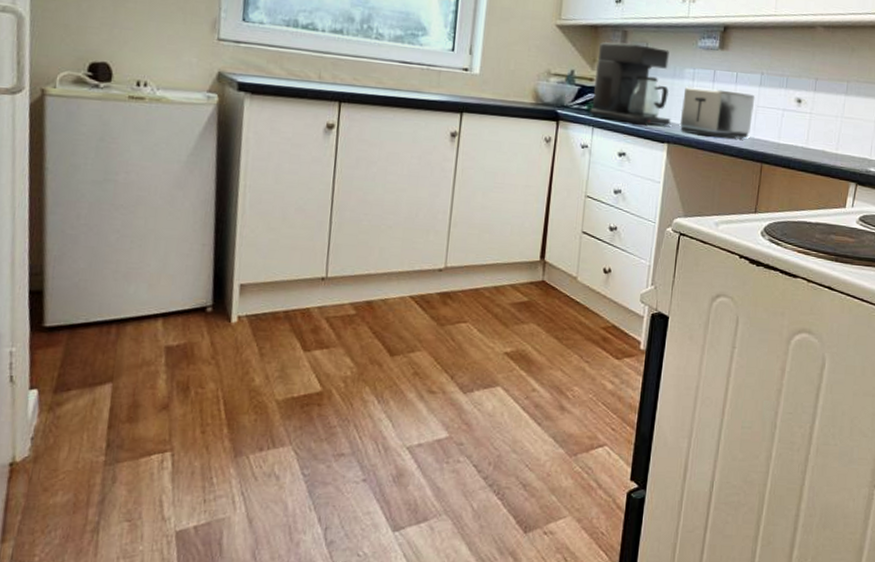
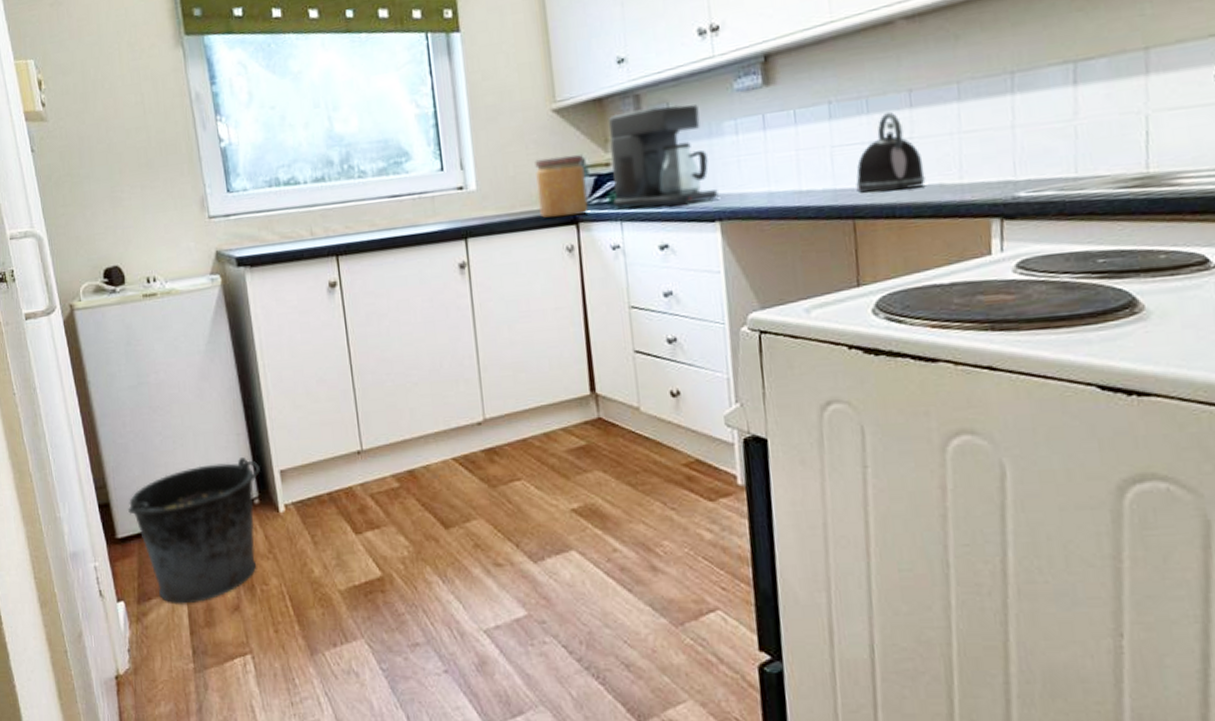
bucket: none [64,266,220,398] -> present [128,456,260,605]
jar: none [529,62,573,115] -> present [535,154,589,218]
toaster: present [679,86,755,139] -> none [727,132,829,203]
kettle: none [768,90,815,150] -> present [856,111,926,193]

